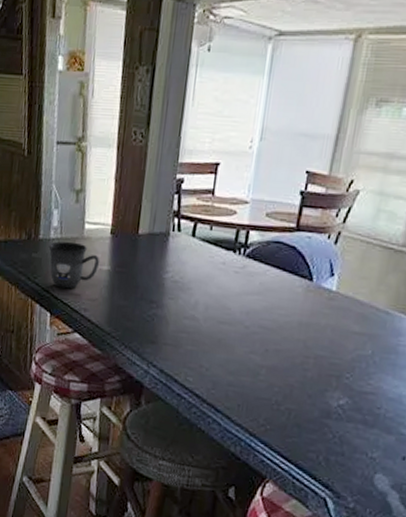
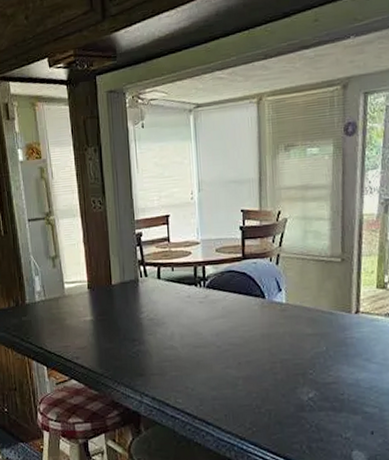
mug: present [48,241,100,289] -> none [35,301,83,343]

